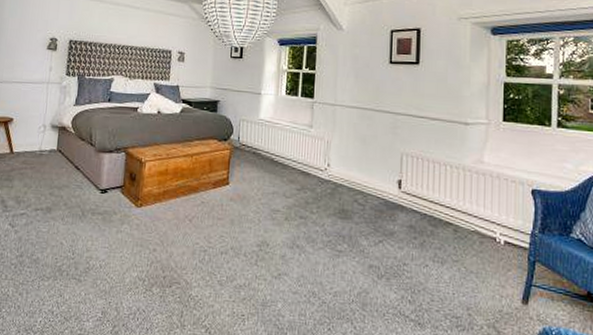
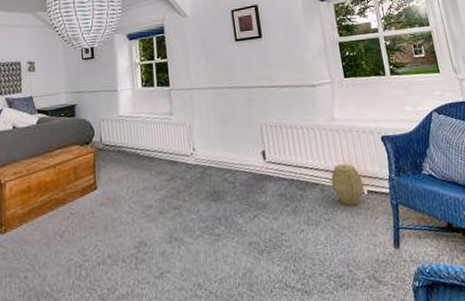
woven basket: none [467,208,501,253] -> present [331,163,364,206]

